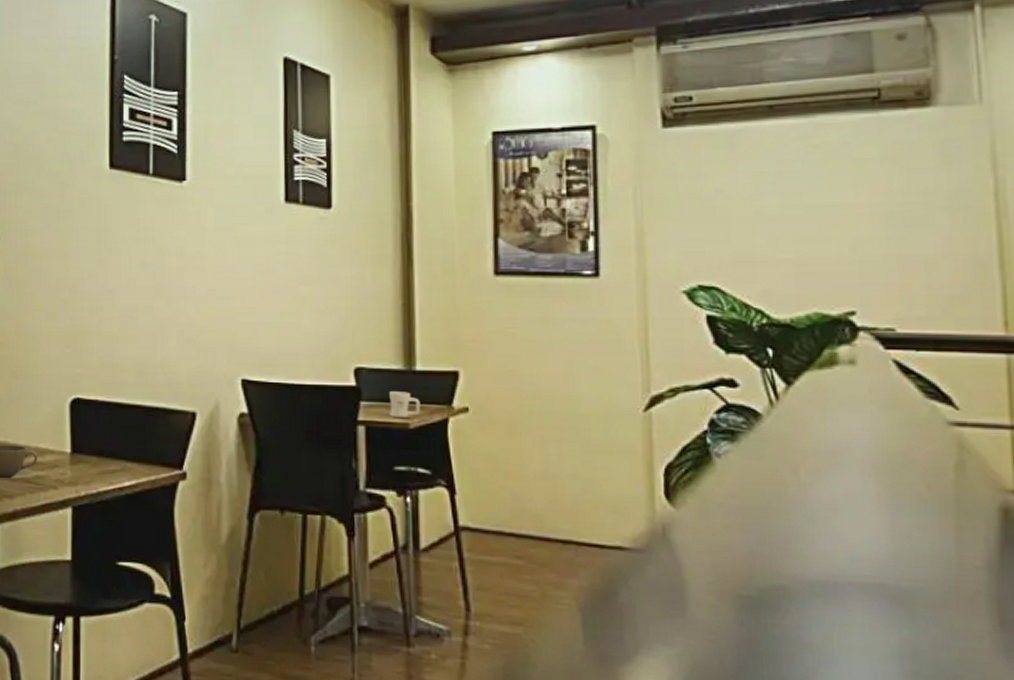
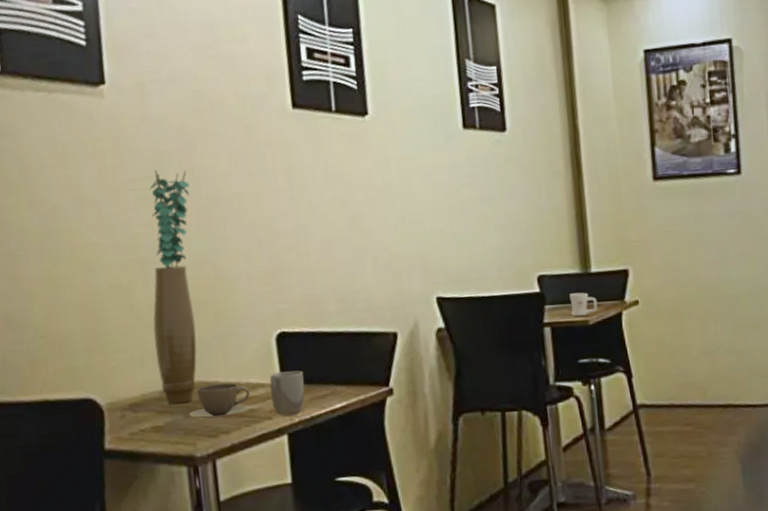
cup: none [59,440,95,489] -> present [269,370,306,417]

